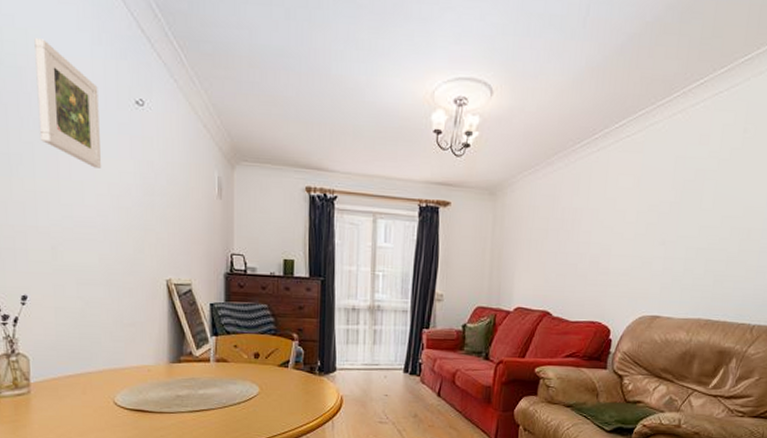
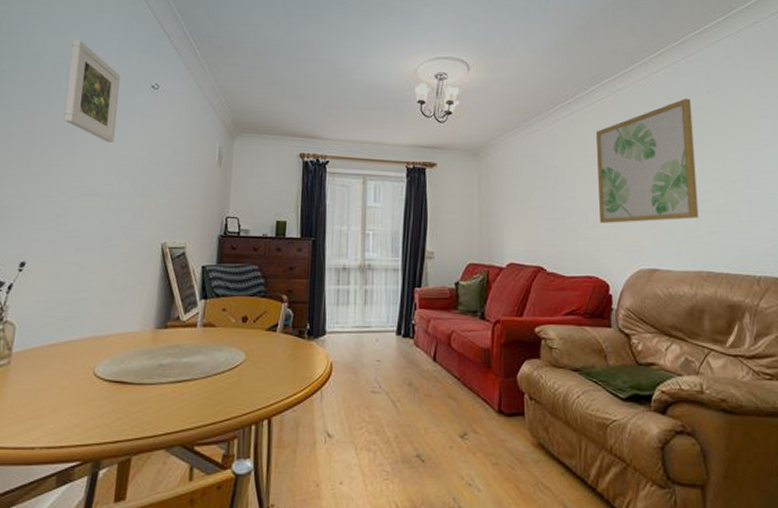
wall art: none [610,136,725,270] -> present [596,98,699,223]

